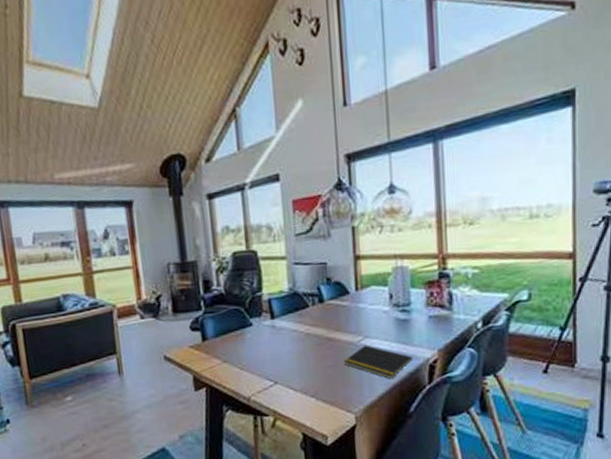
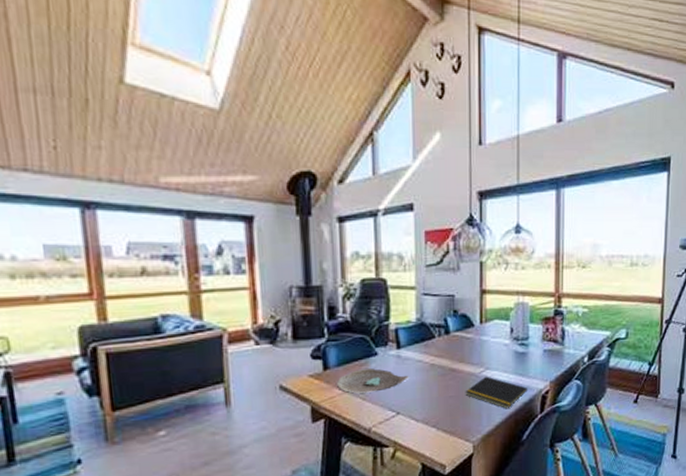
decorative bowl: none [215,338,285,363] -> present [337,367,409,394]

